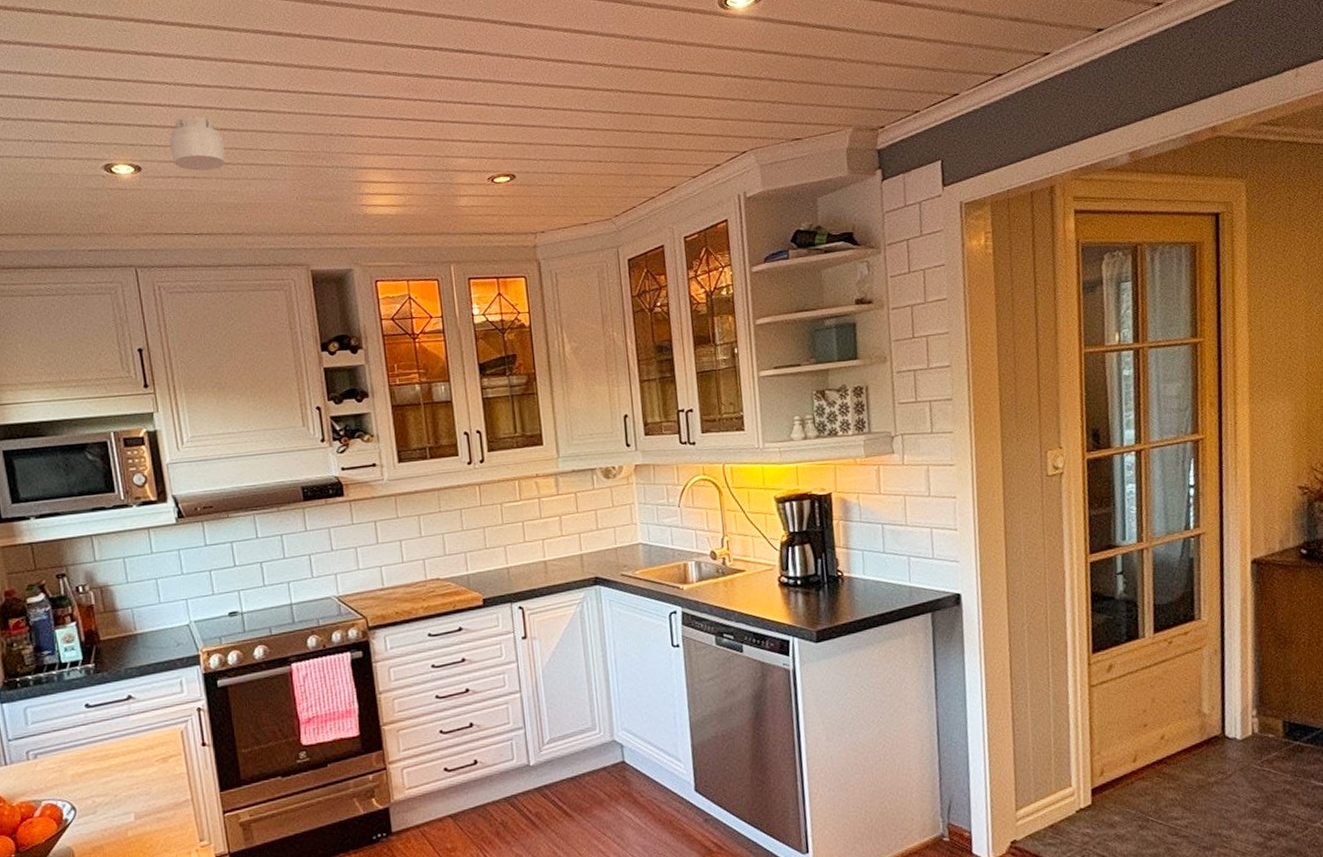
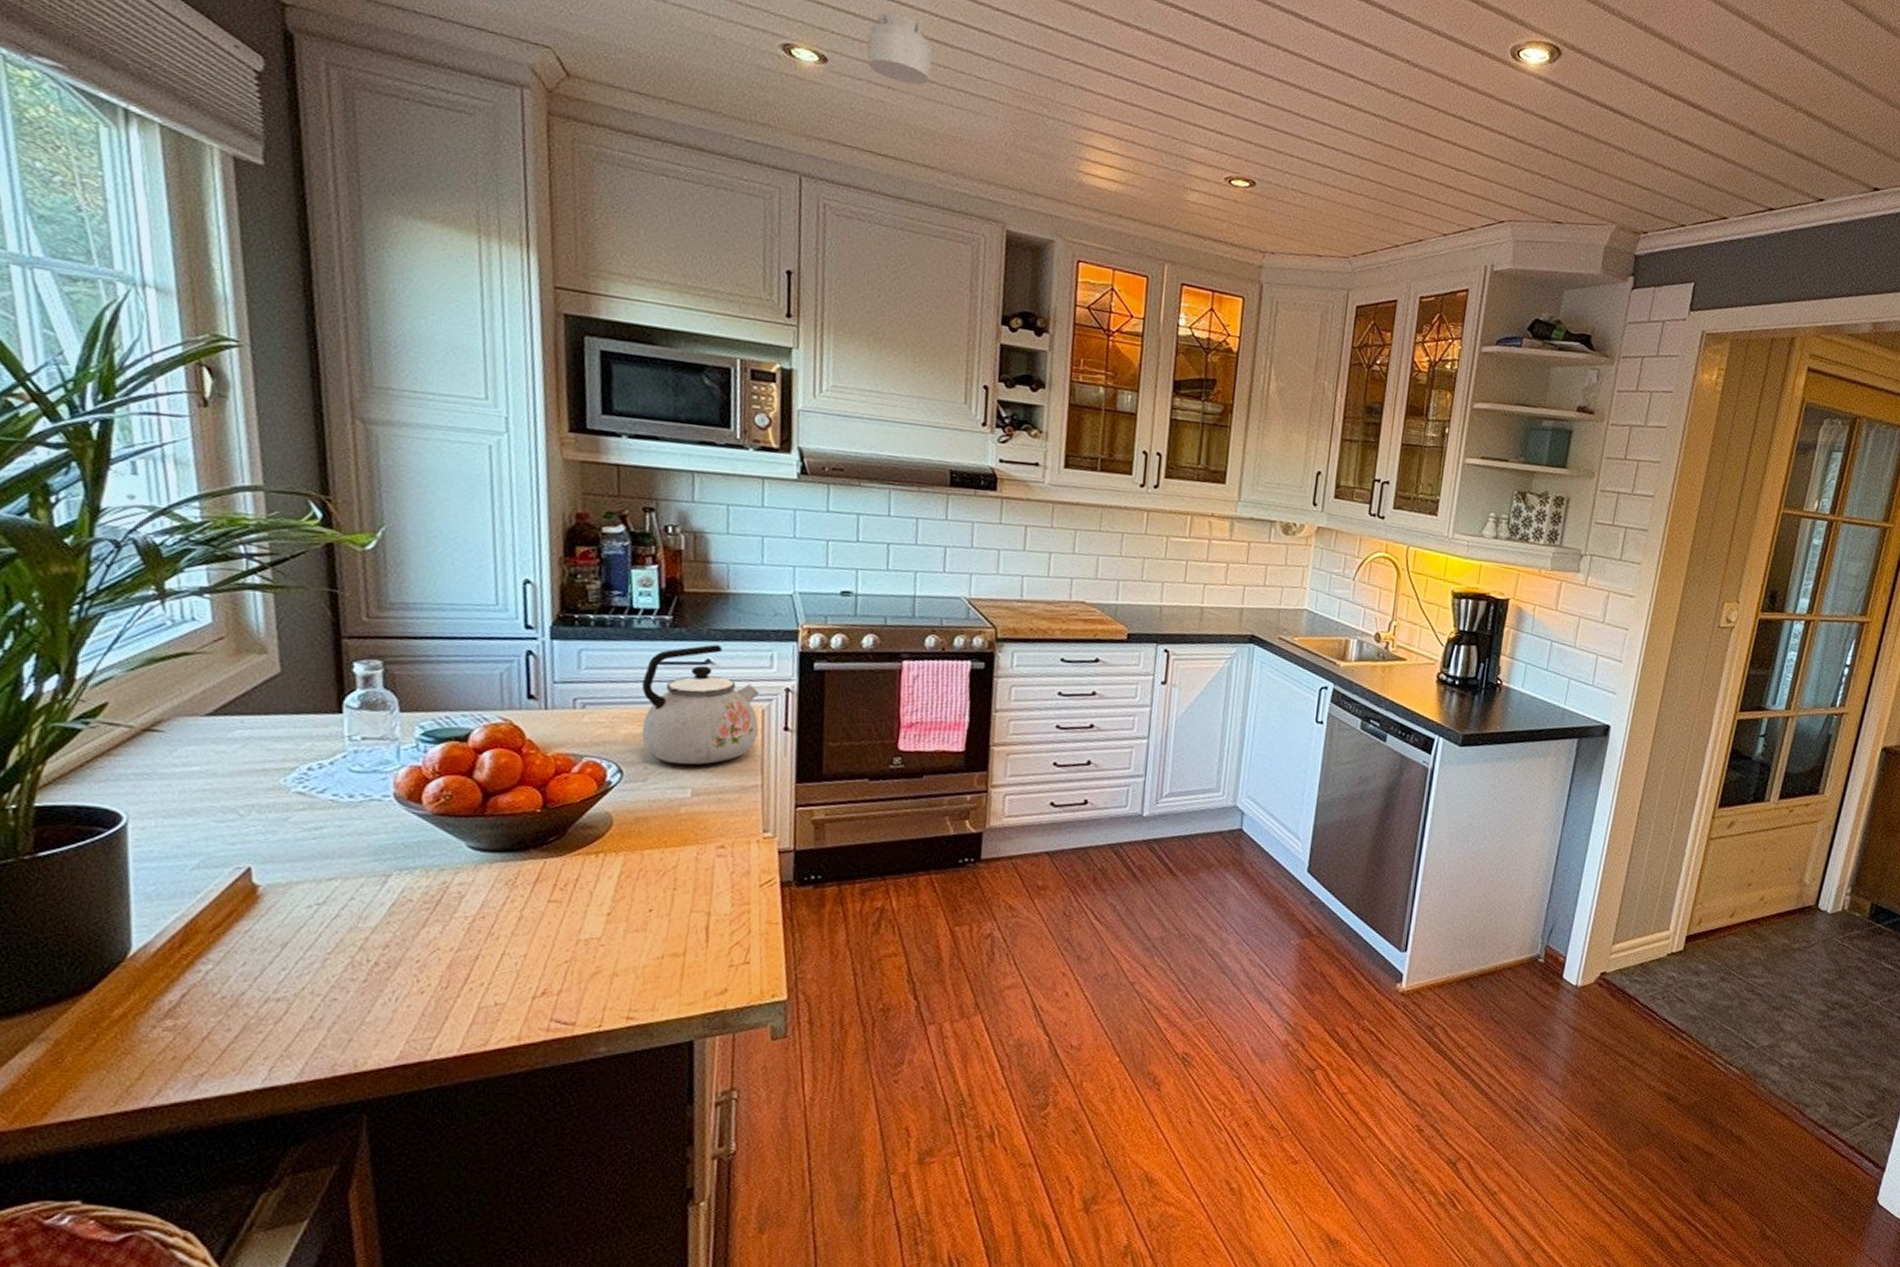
kettle: none [78,681,181,793] -> present [641,644,759,765]

